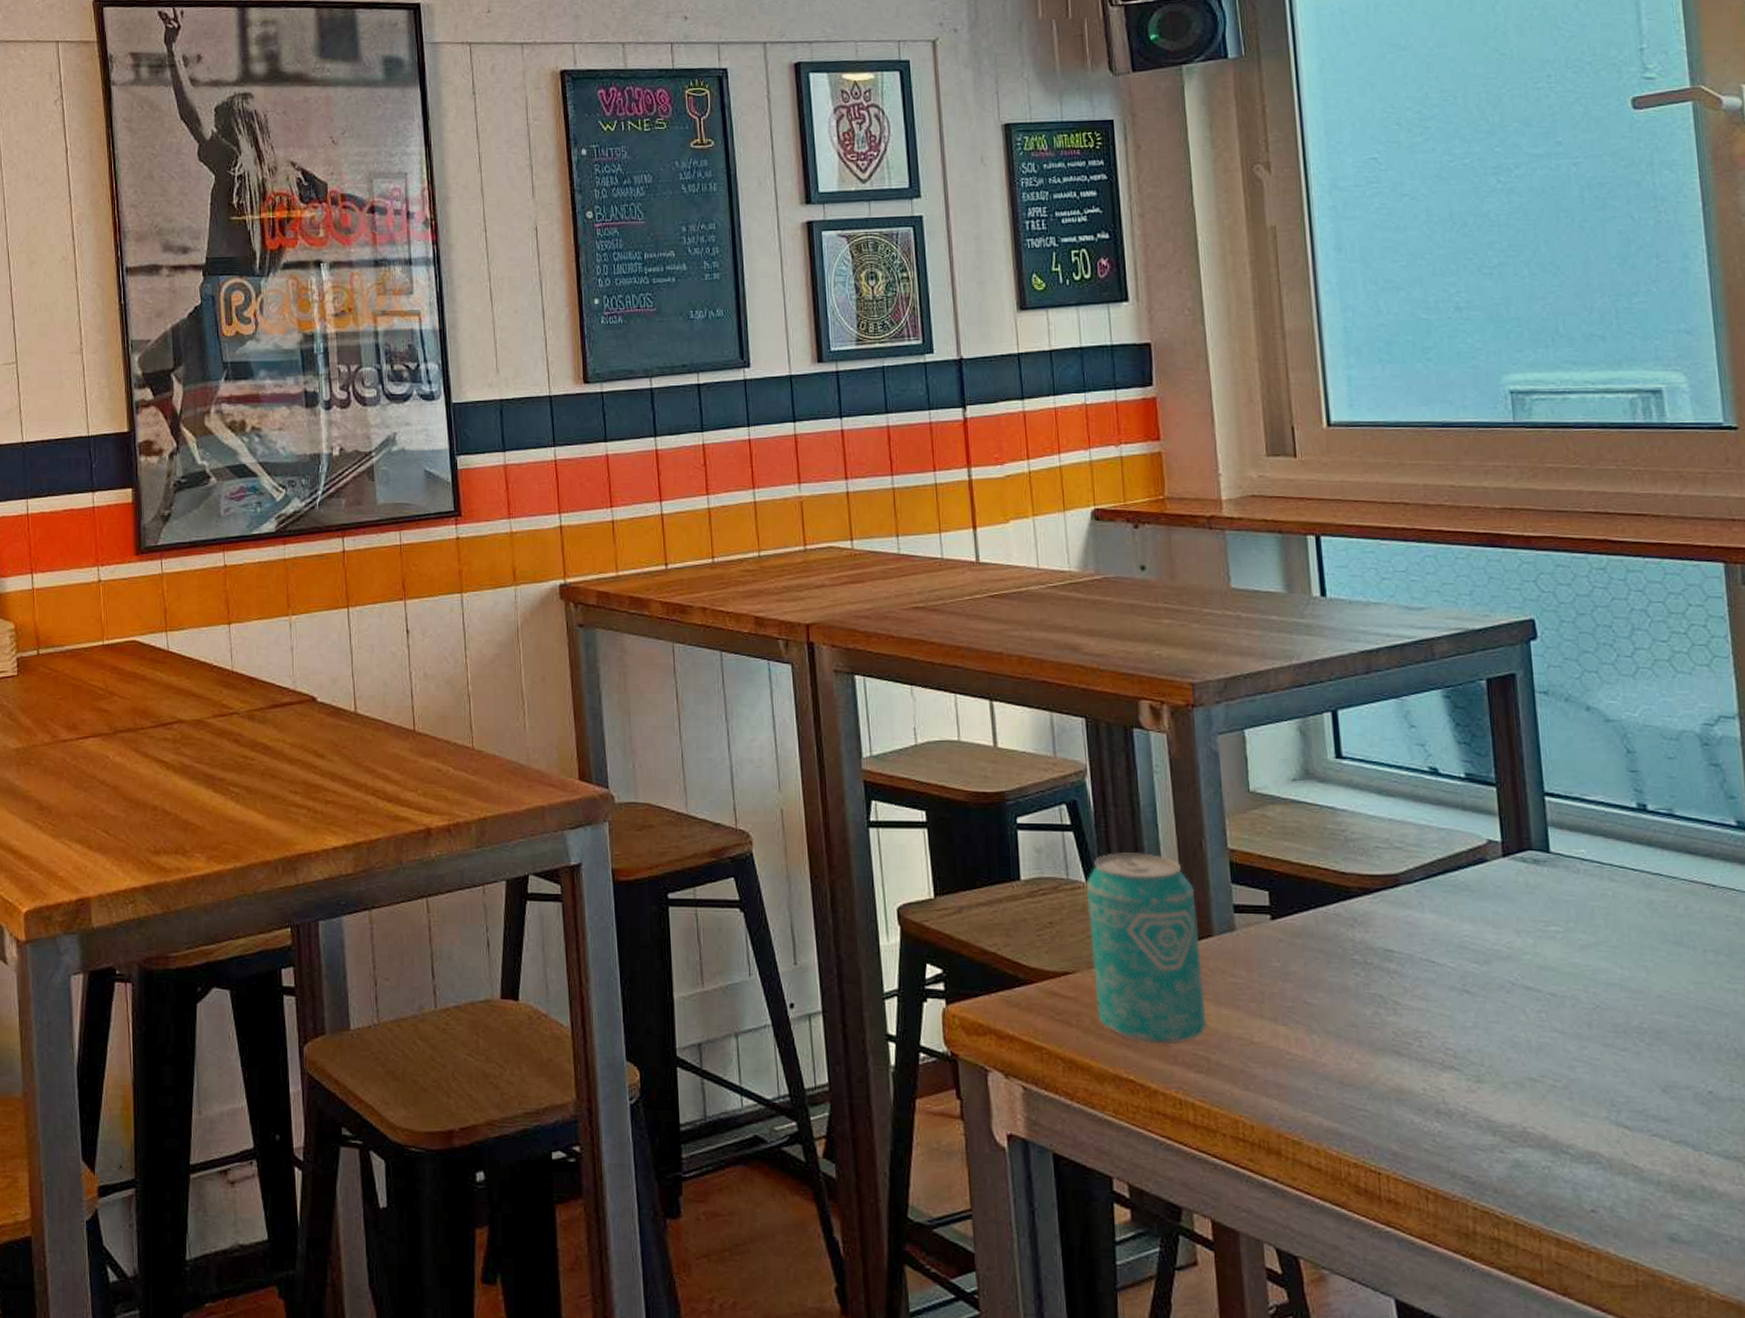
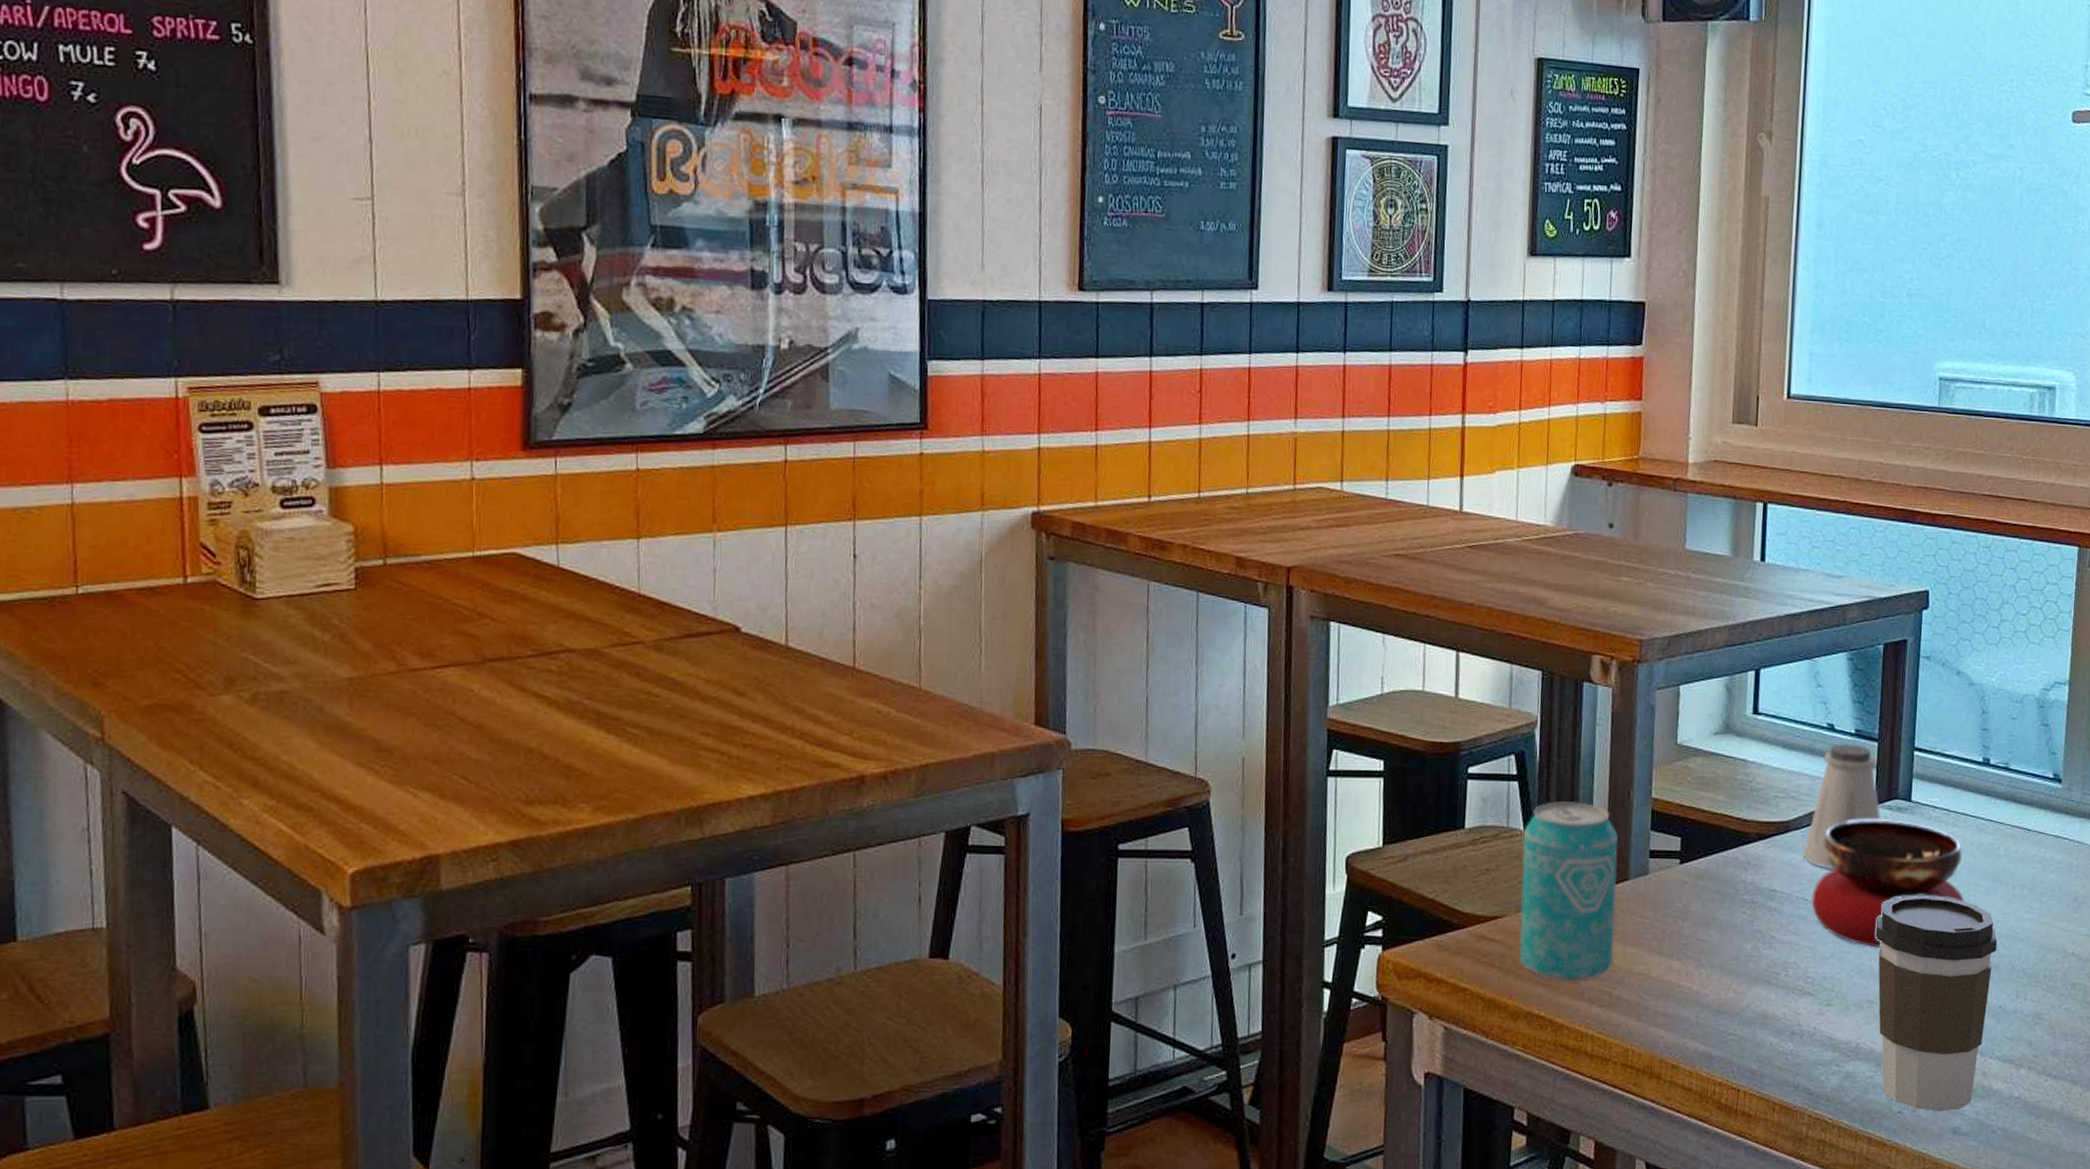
saltshaker: none [1420,788,1514,929] -> present [1803,743,1881,870]
ashtray: none [1439,872,1641,1019] -> present [1811,818,1965,948]
coffee cup: none [1526,959,1694,1214] -> present [1875,895,1998,1112]

